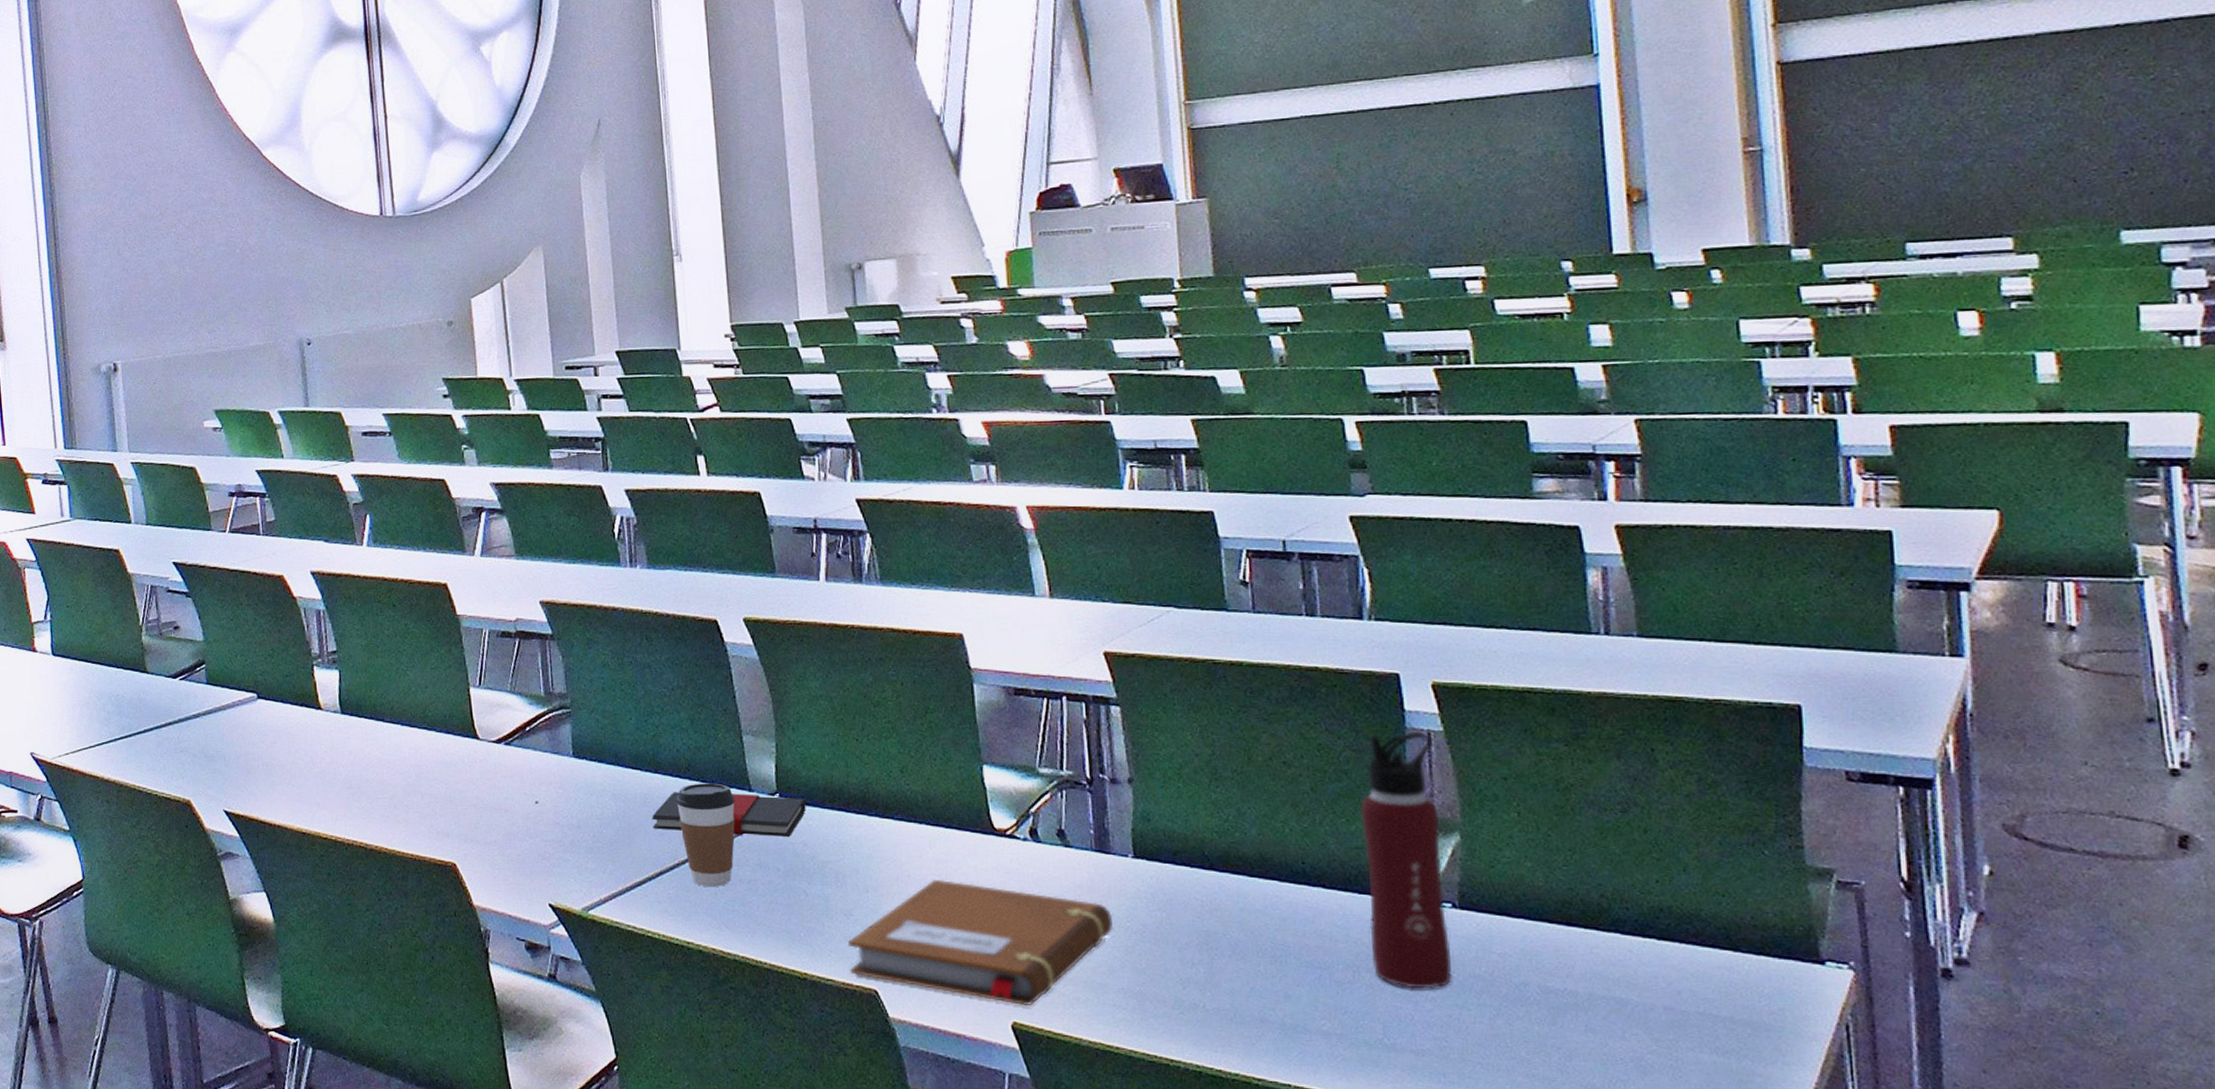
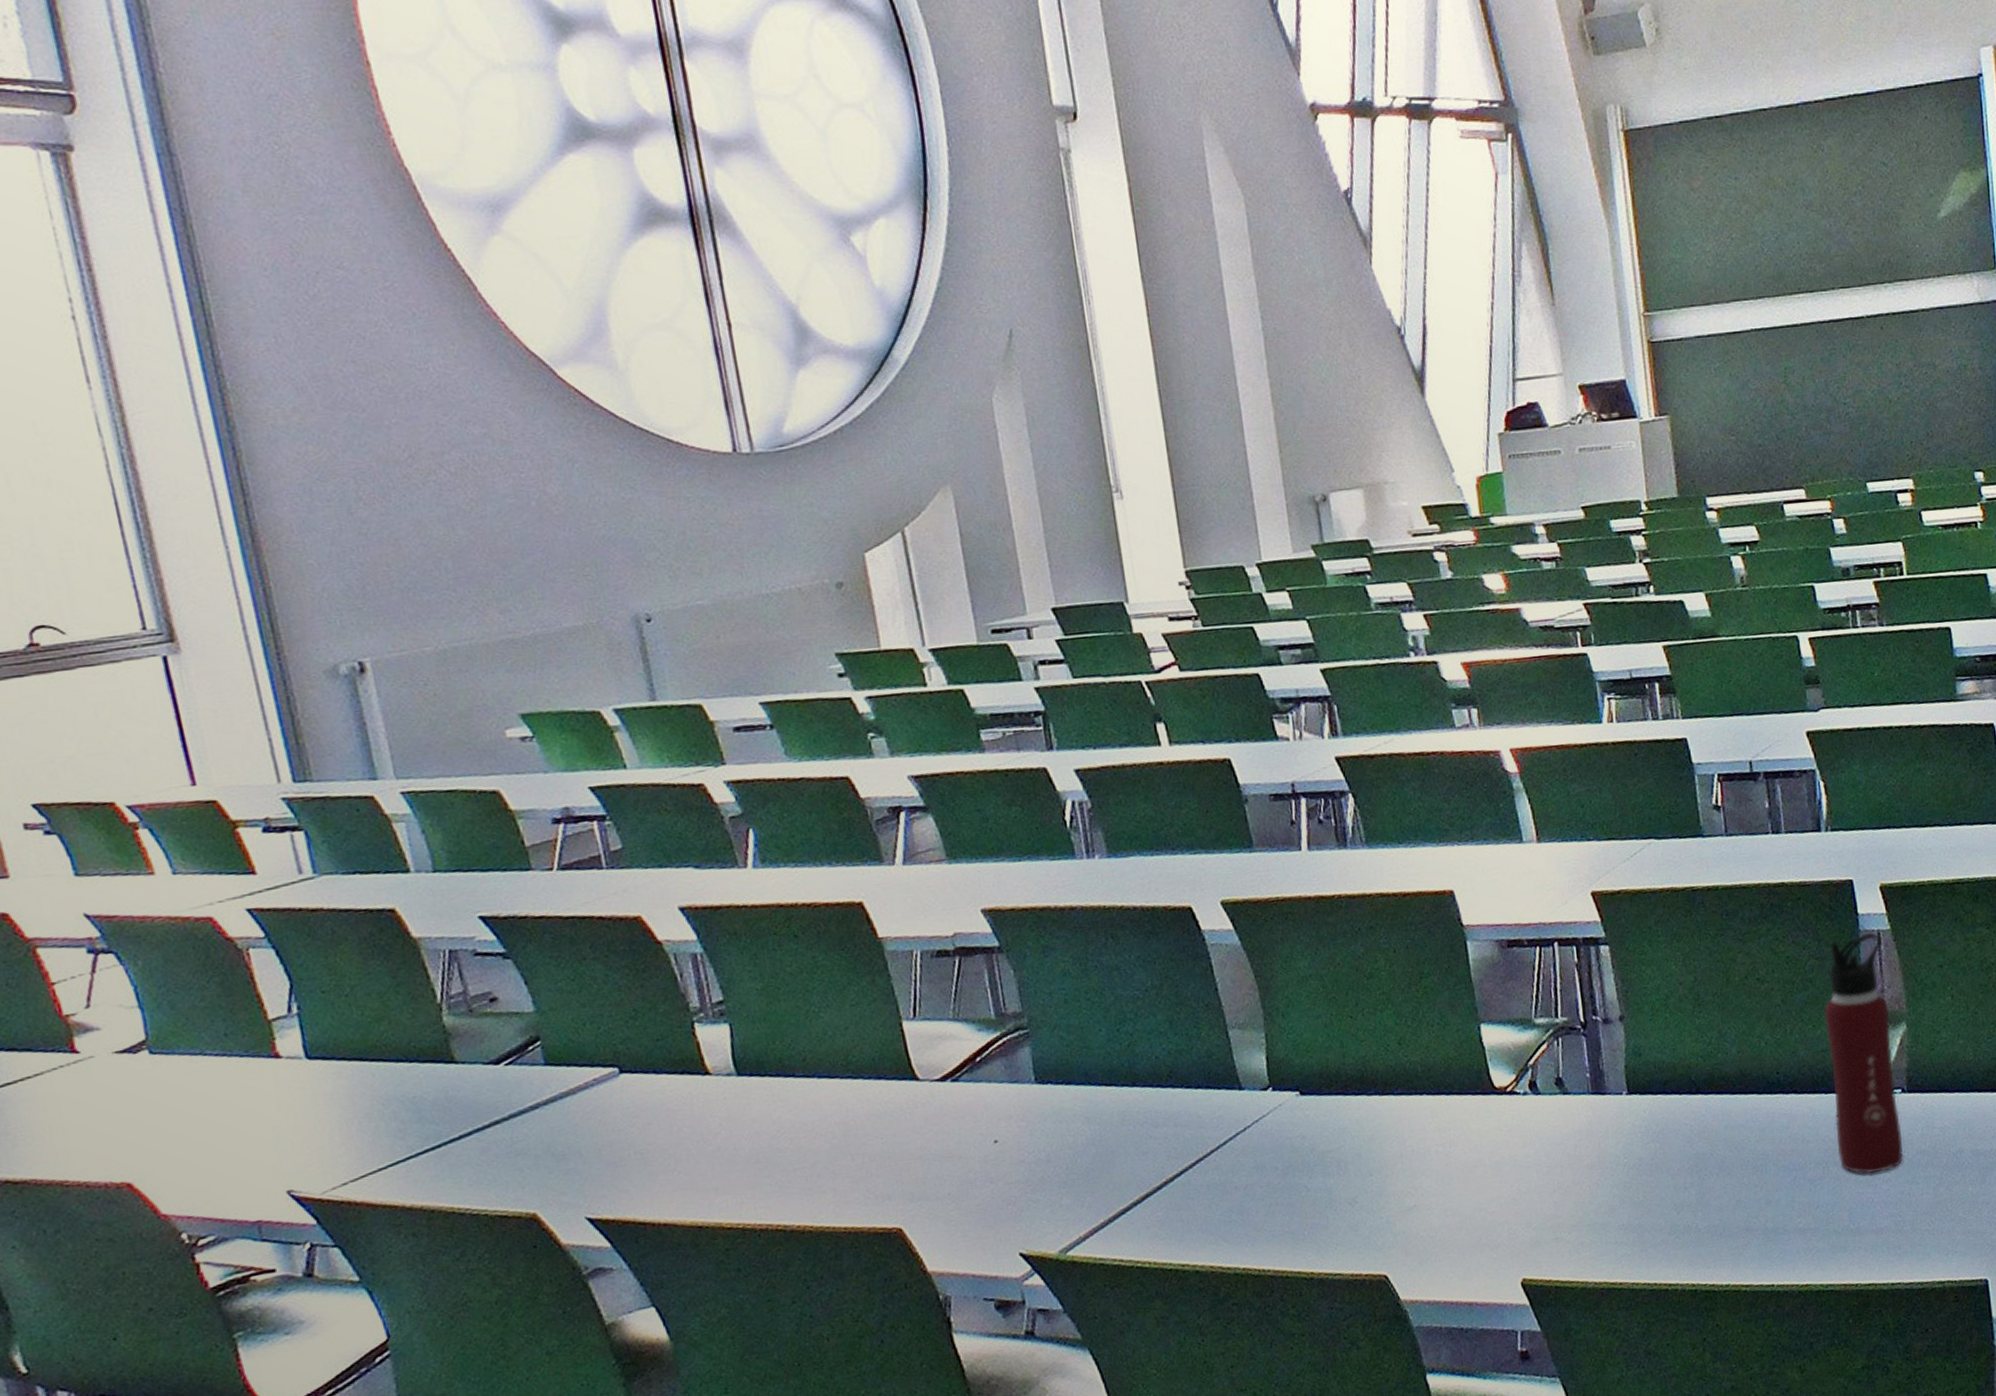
book: present [652,792,806,837] -> none [1132,1087,1302,1148]
coffee cup: present [676,783,735,888] -> none [1159,1086,1228,1202]
notebook: present [848,879,1114,1006] -> none [1355,1144,1613,1265]

